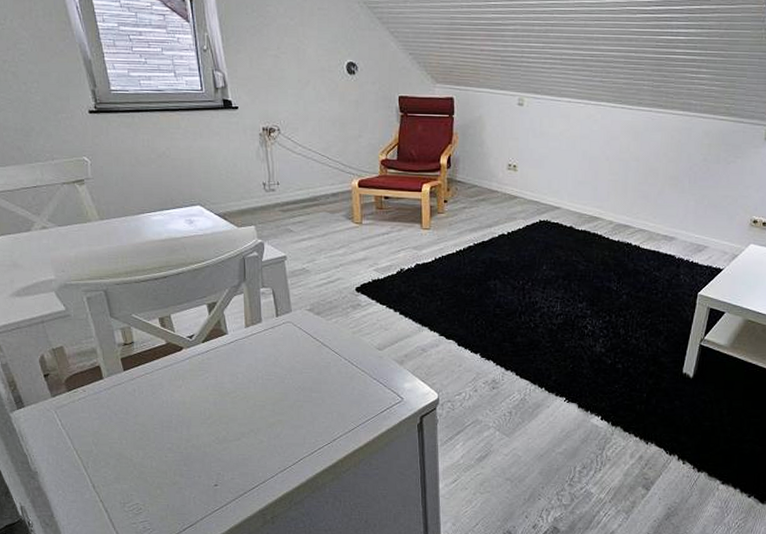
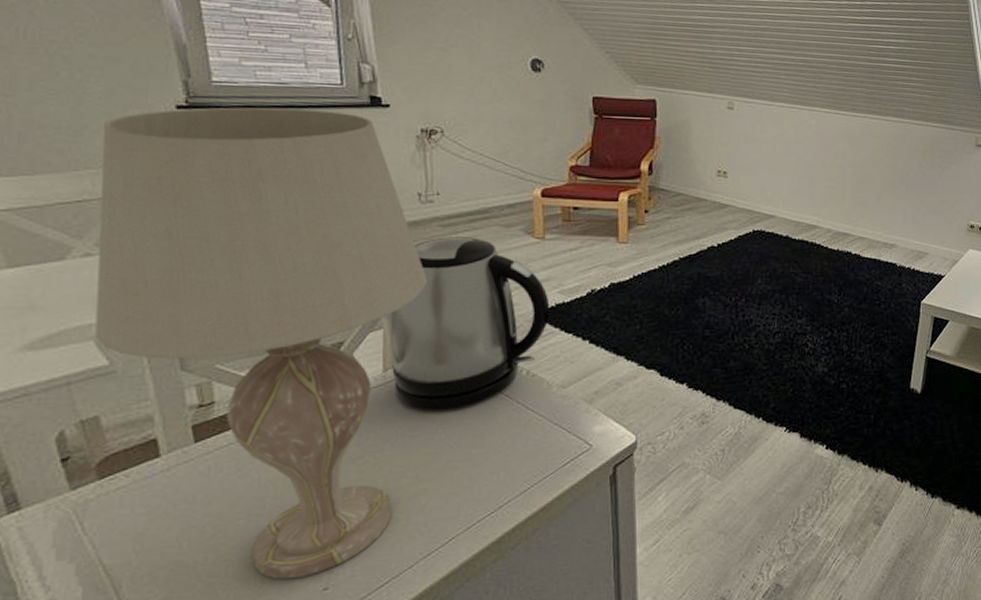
table lamp: none [44,111,273,476] -> present [95,107,427,580]
kettle: none [248,220,368,361] -> present [390,237,550,412]

